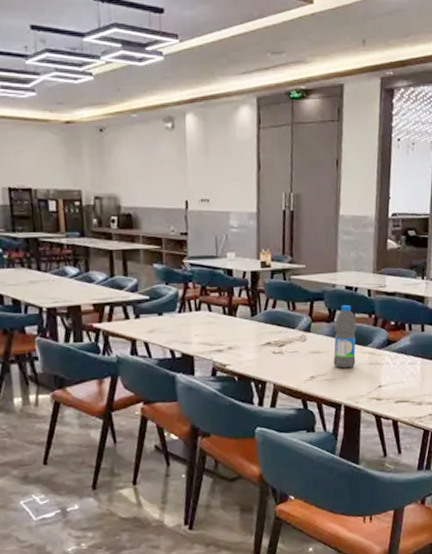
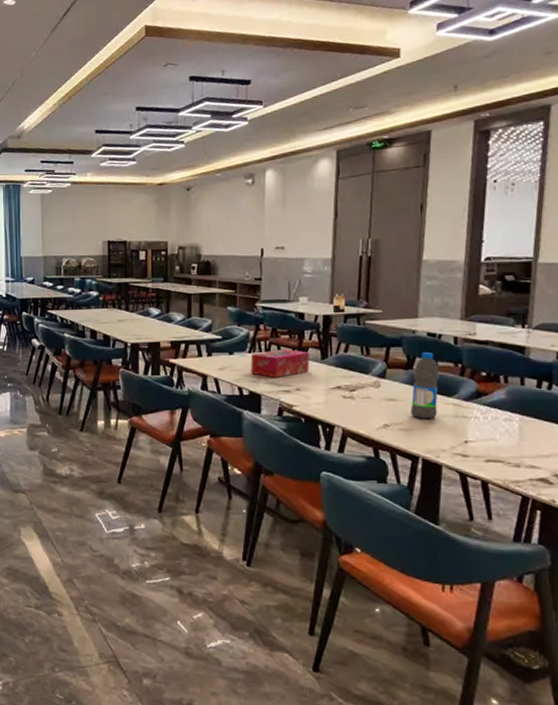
tissue box: none [181,307,240,338] -> present [250,349,310,378]

